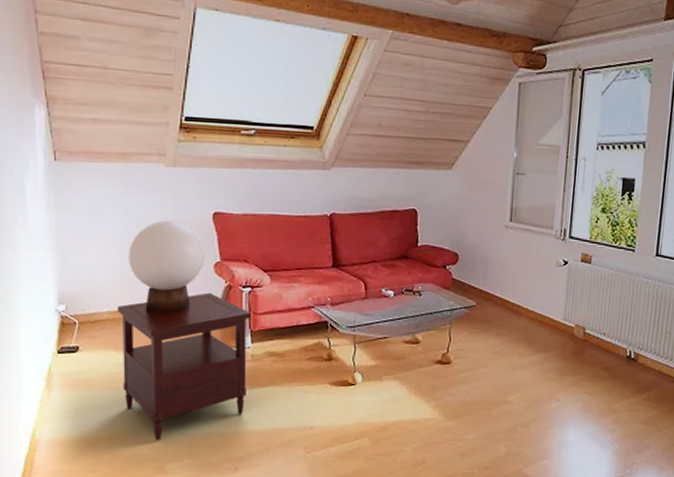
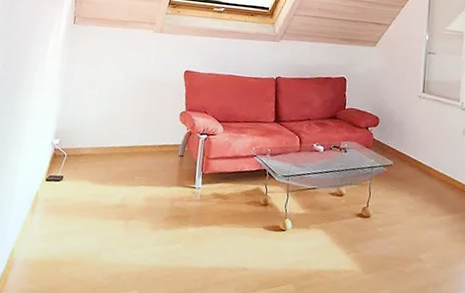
side table: present [117,292,251,440] -> none [91,137,204,269]
table lamp: present [128,220,205,313] -> none [114,74,175,153]

